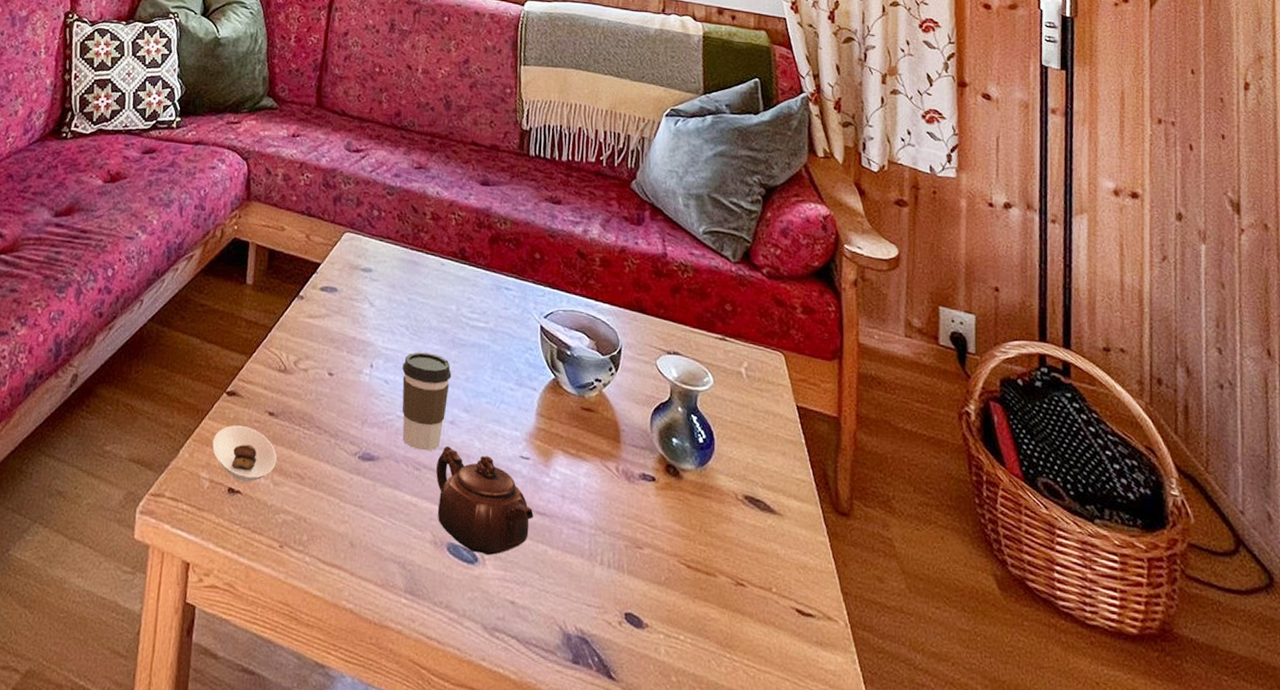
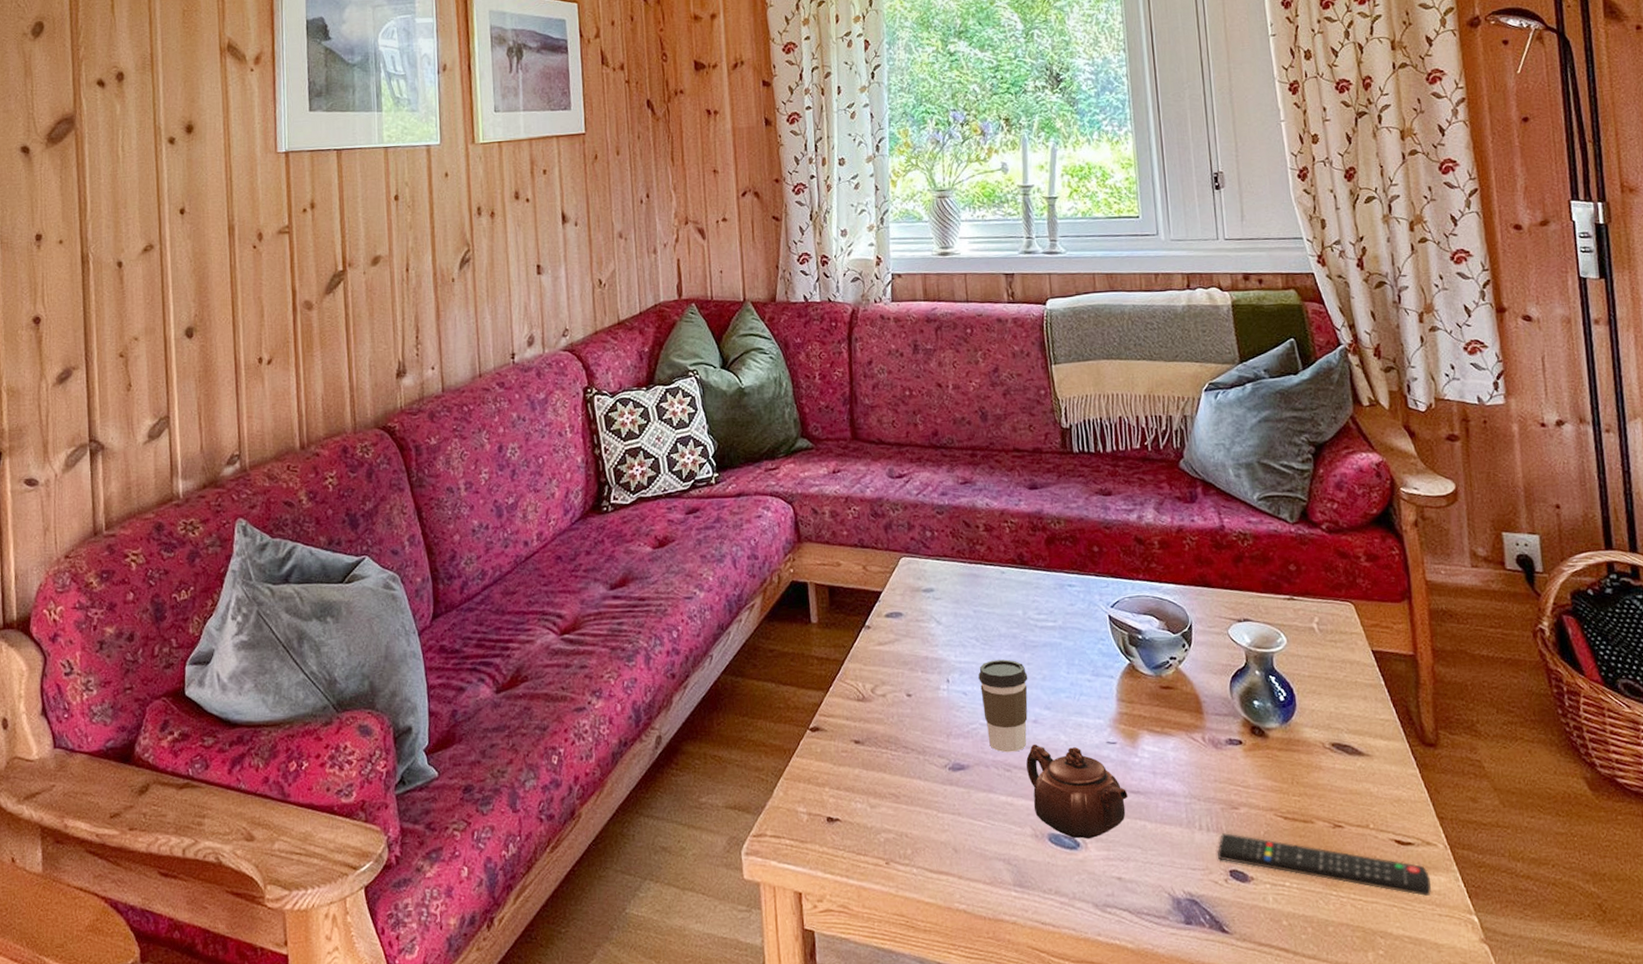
saucer: present [212,425,277,483] -> none [804,758,870,810]
remote control: none [614,572,827,674] -> present [1217,833,1431,896]

